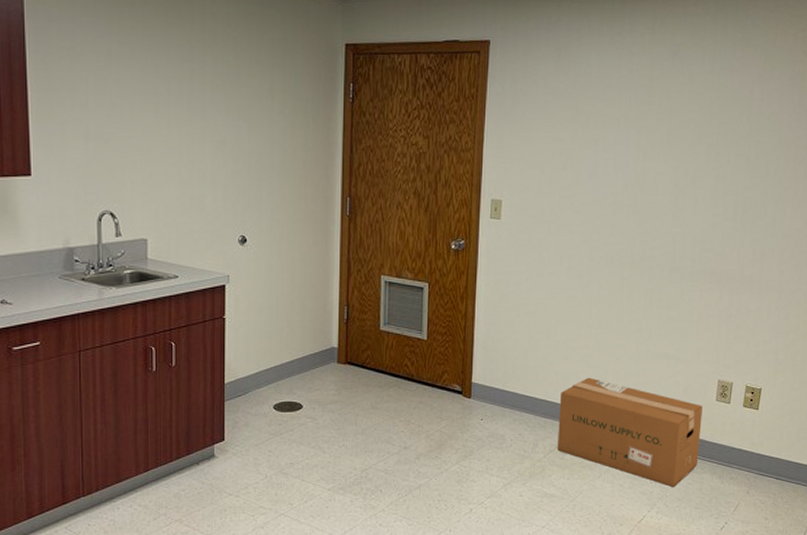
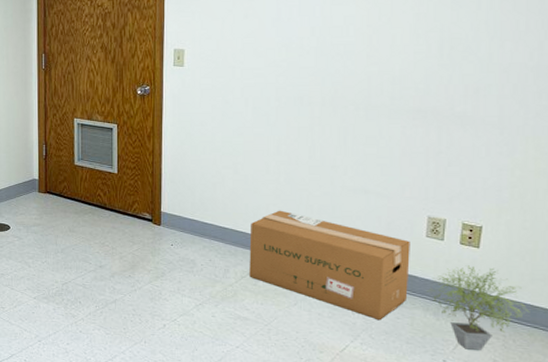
potted plant: none [715,427,795,510] -> present [427,265,530,350]

